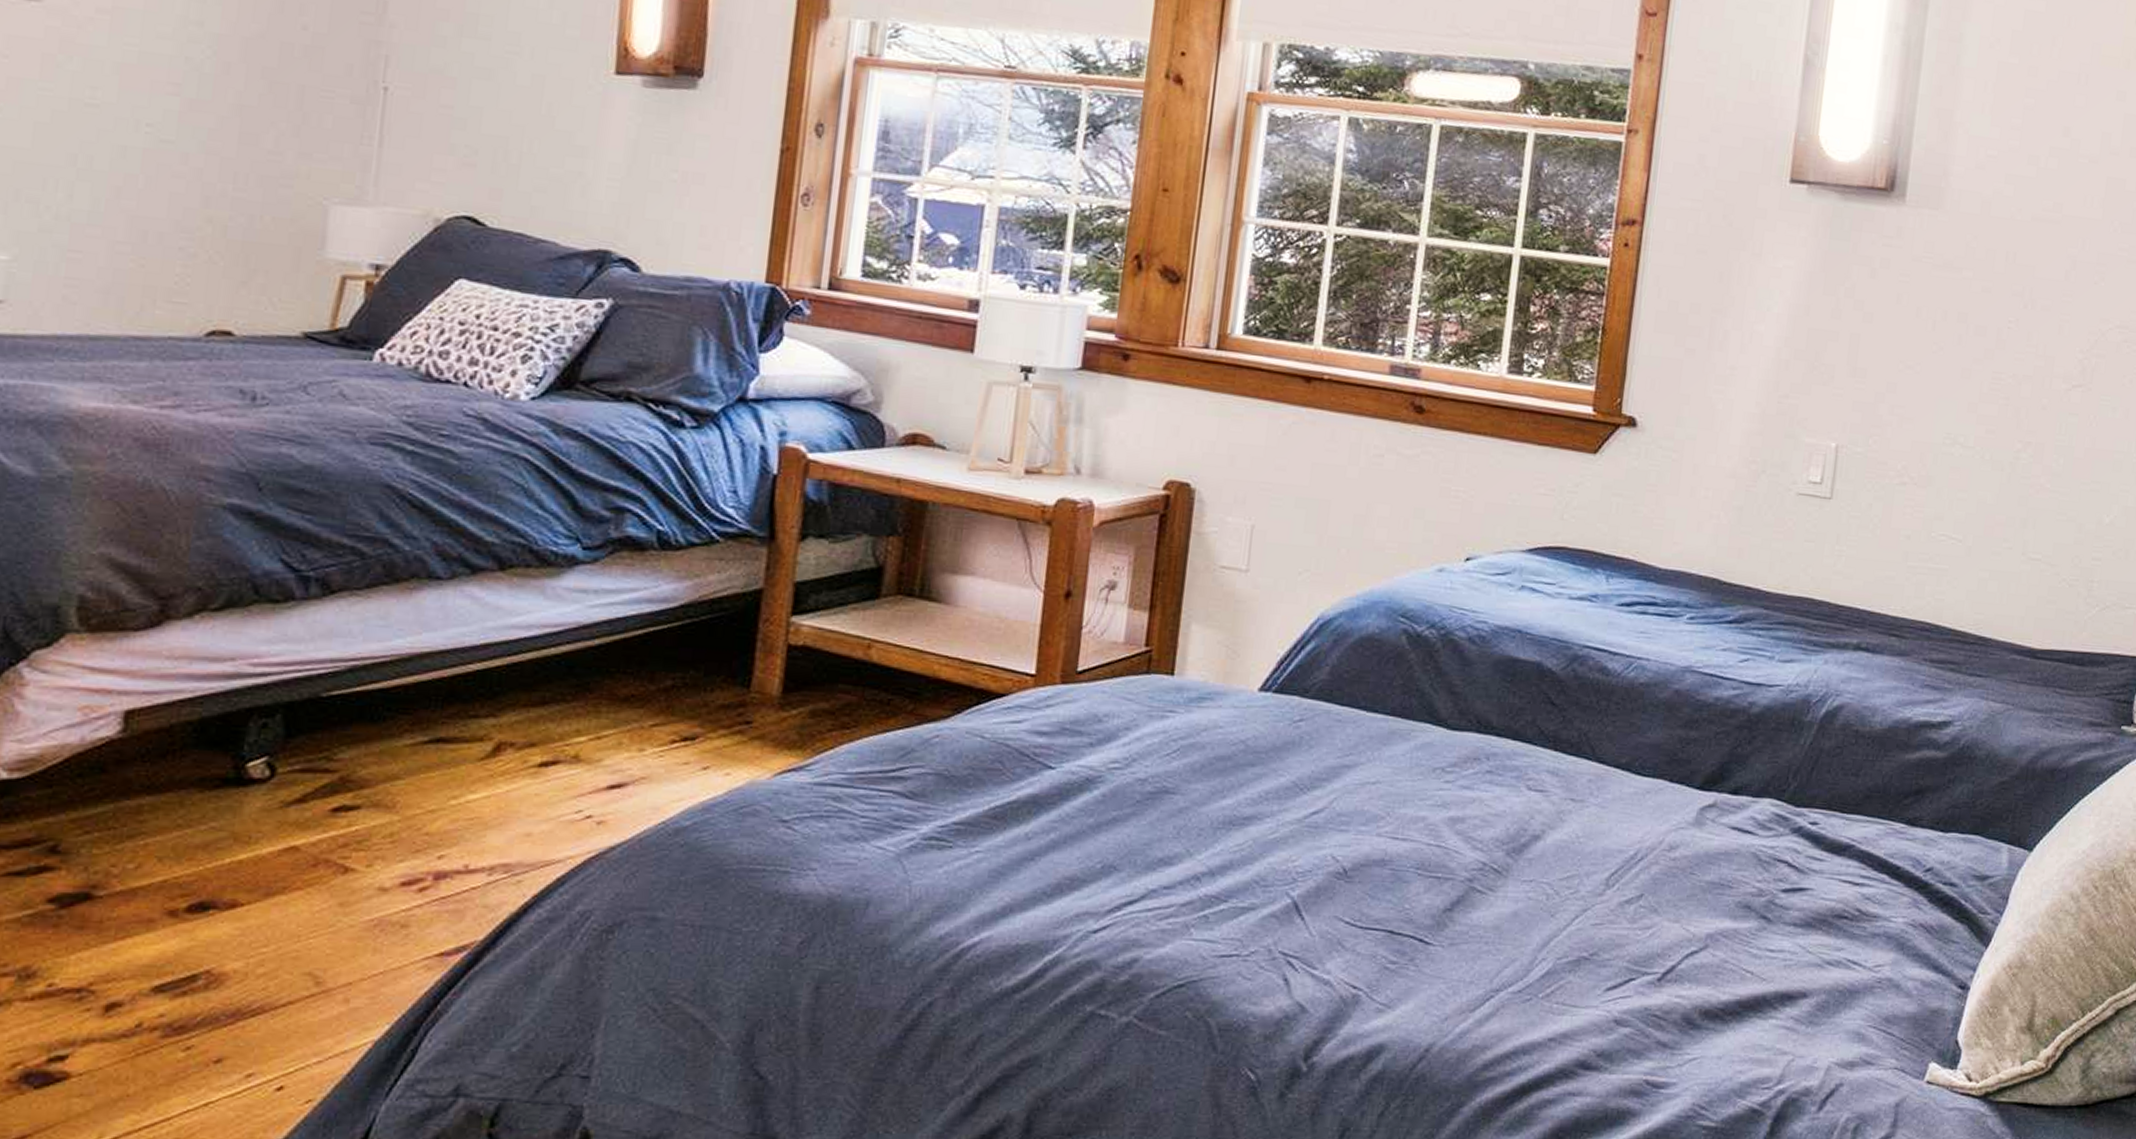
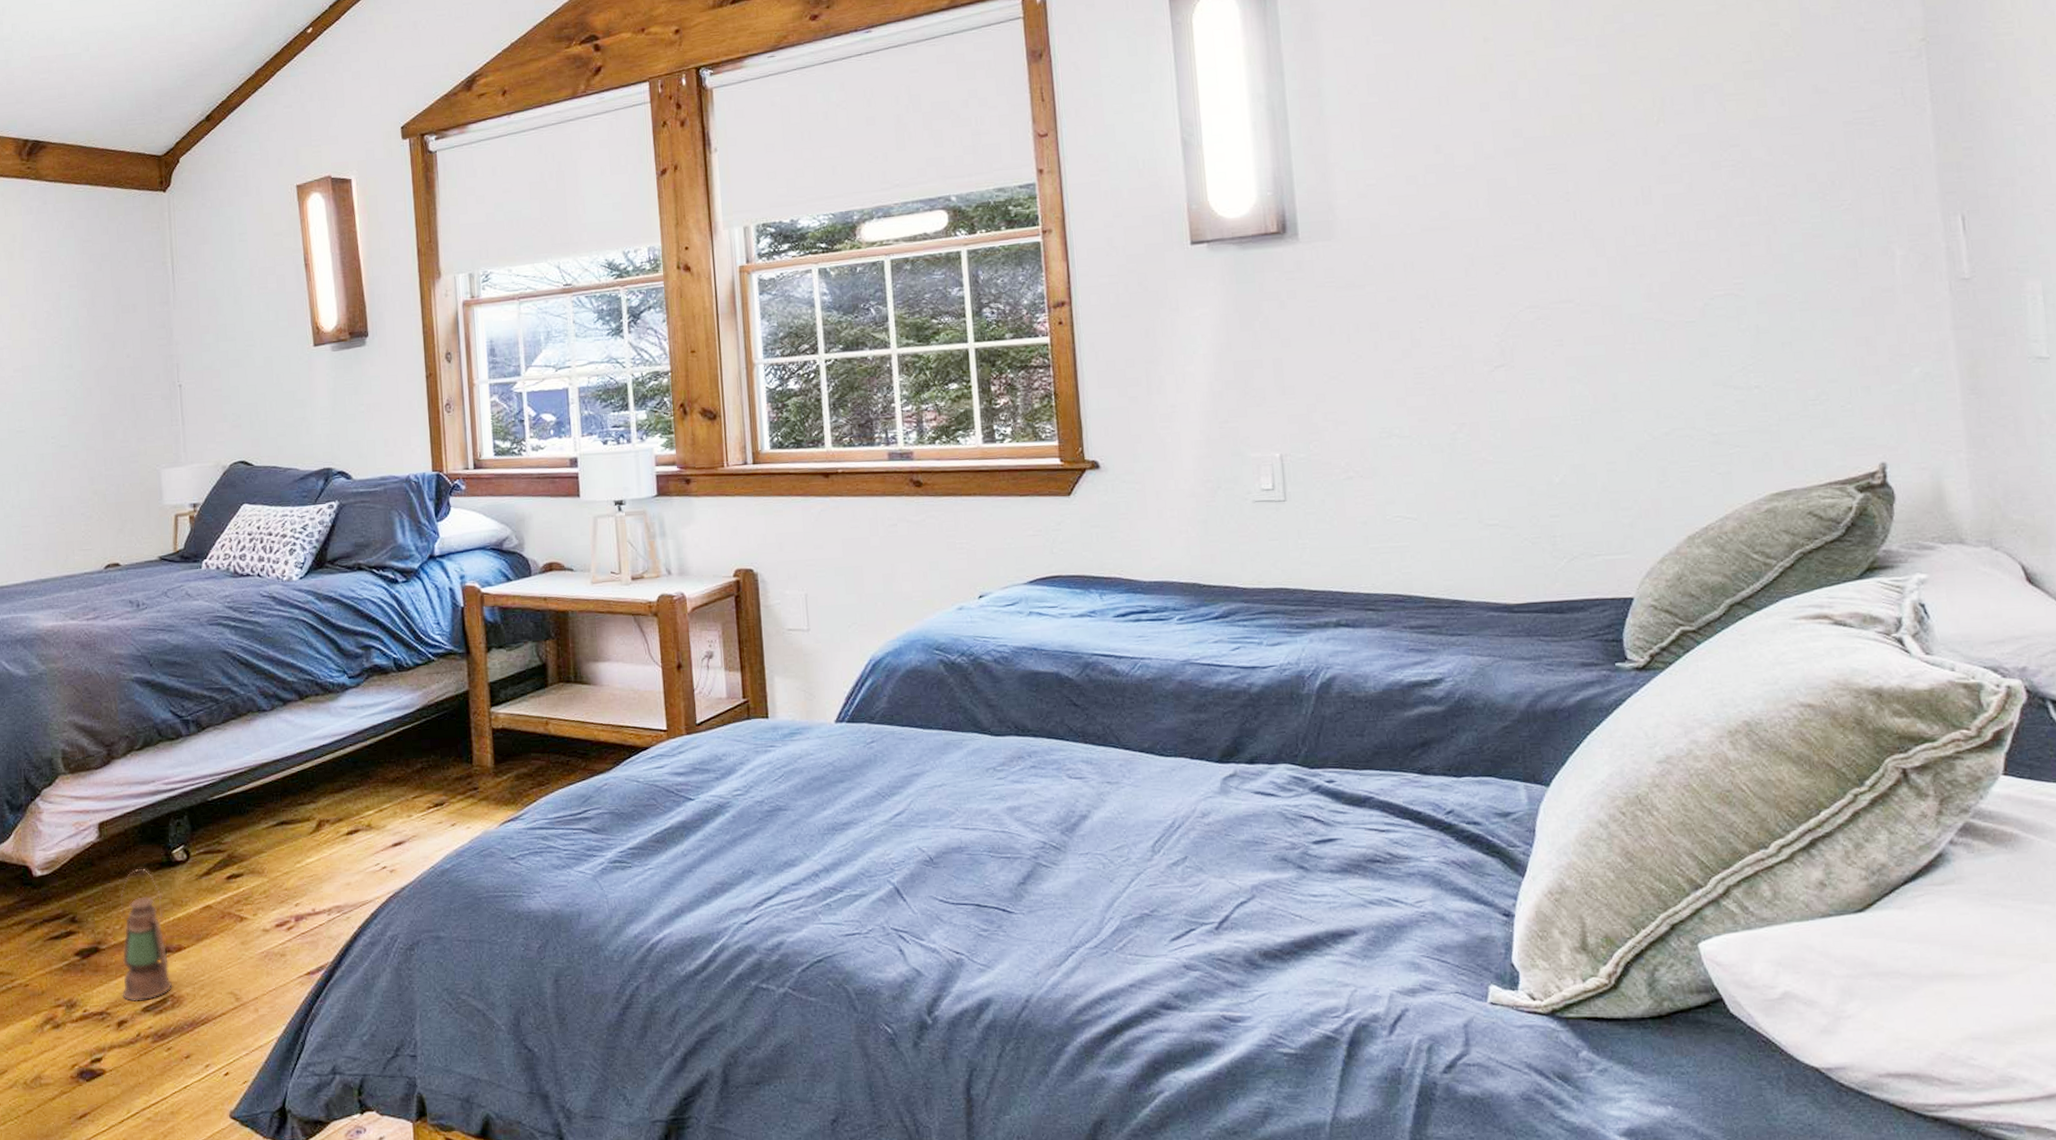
lantern: none [120,784,216,977] -> present [121,869,172,1001]

